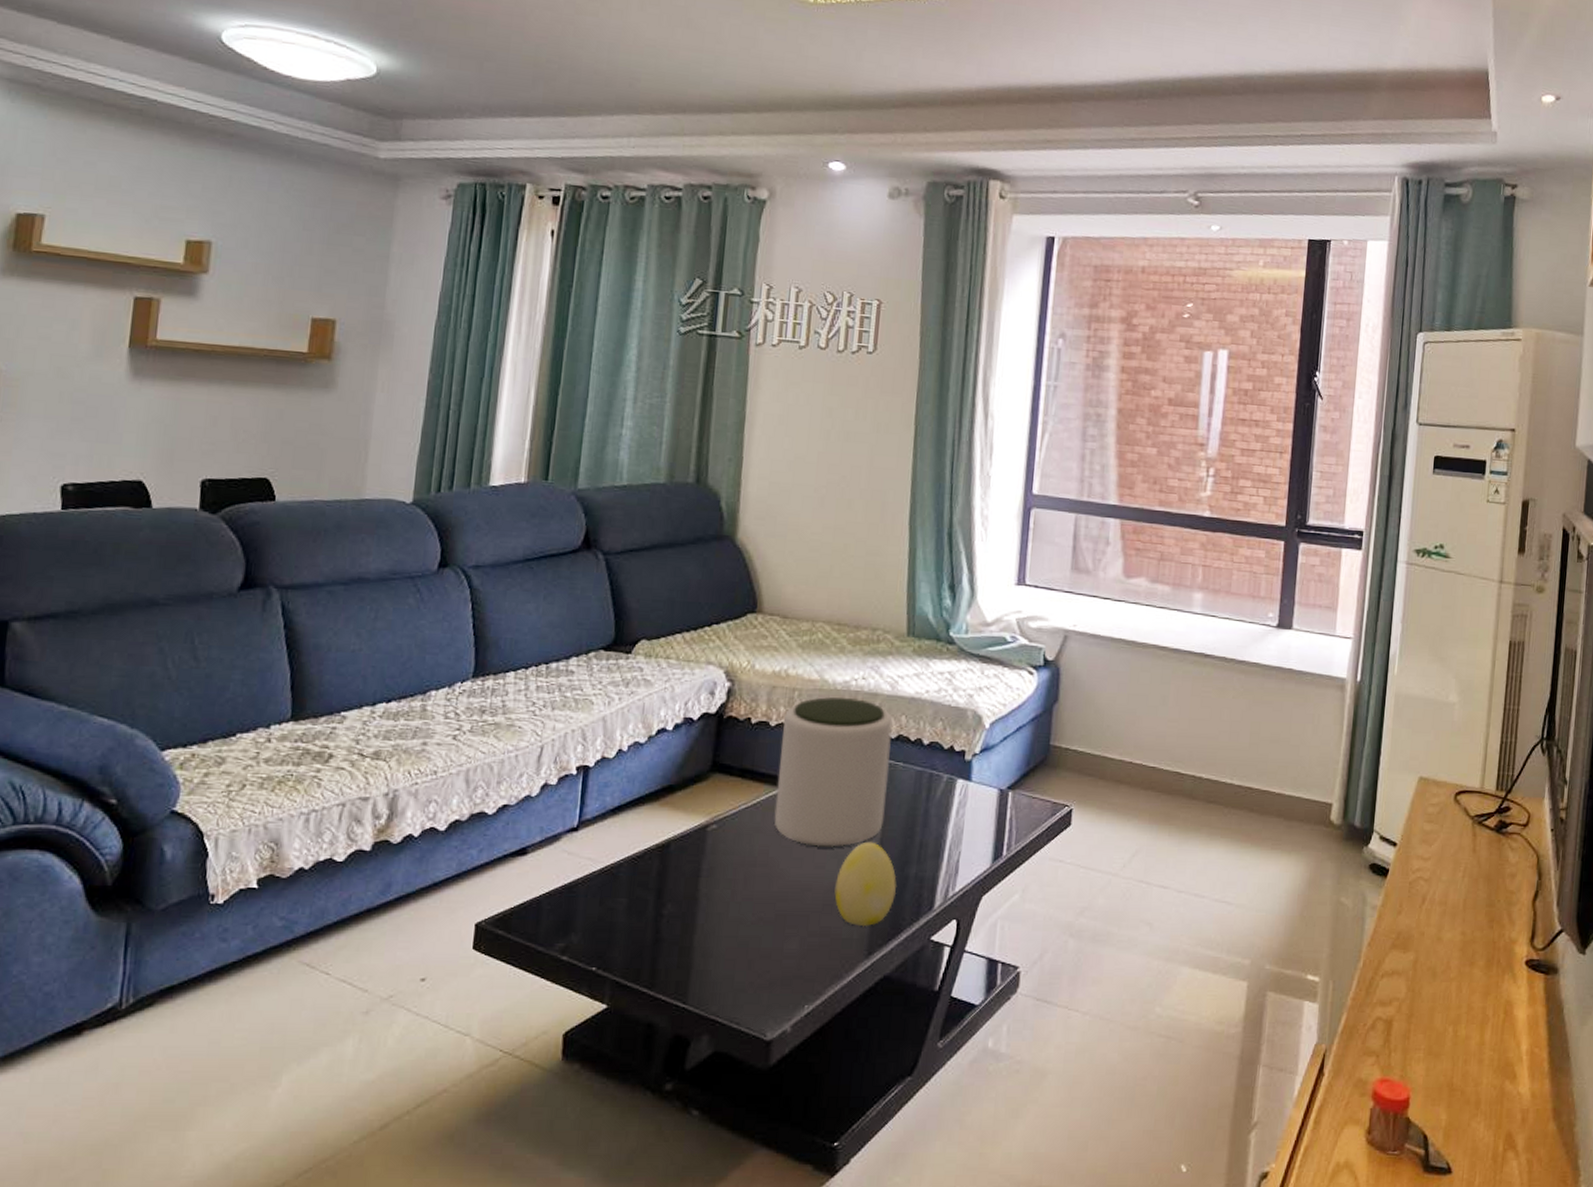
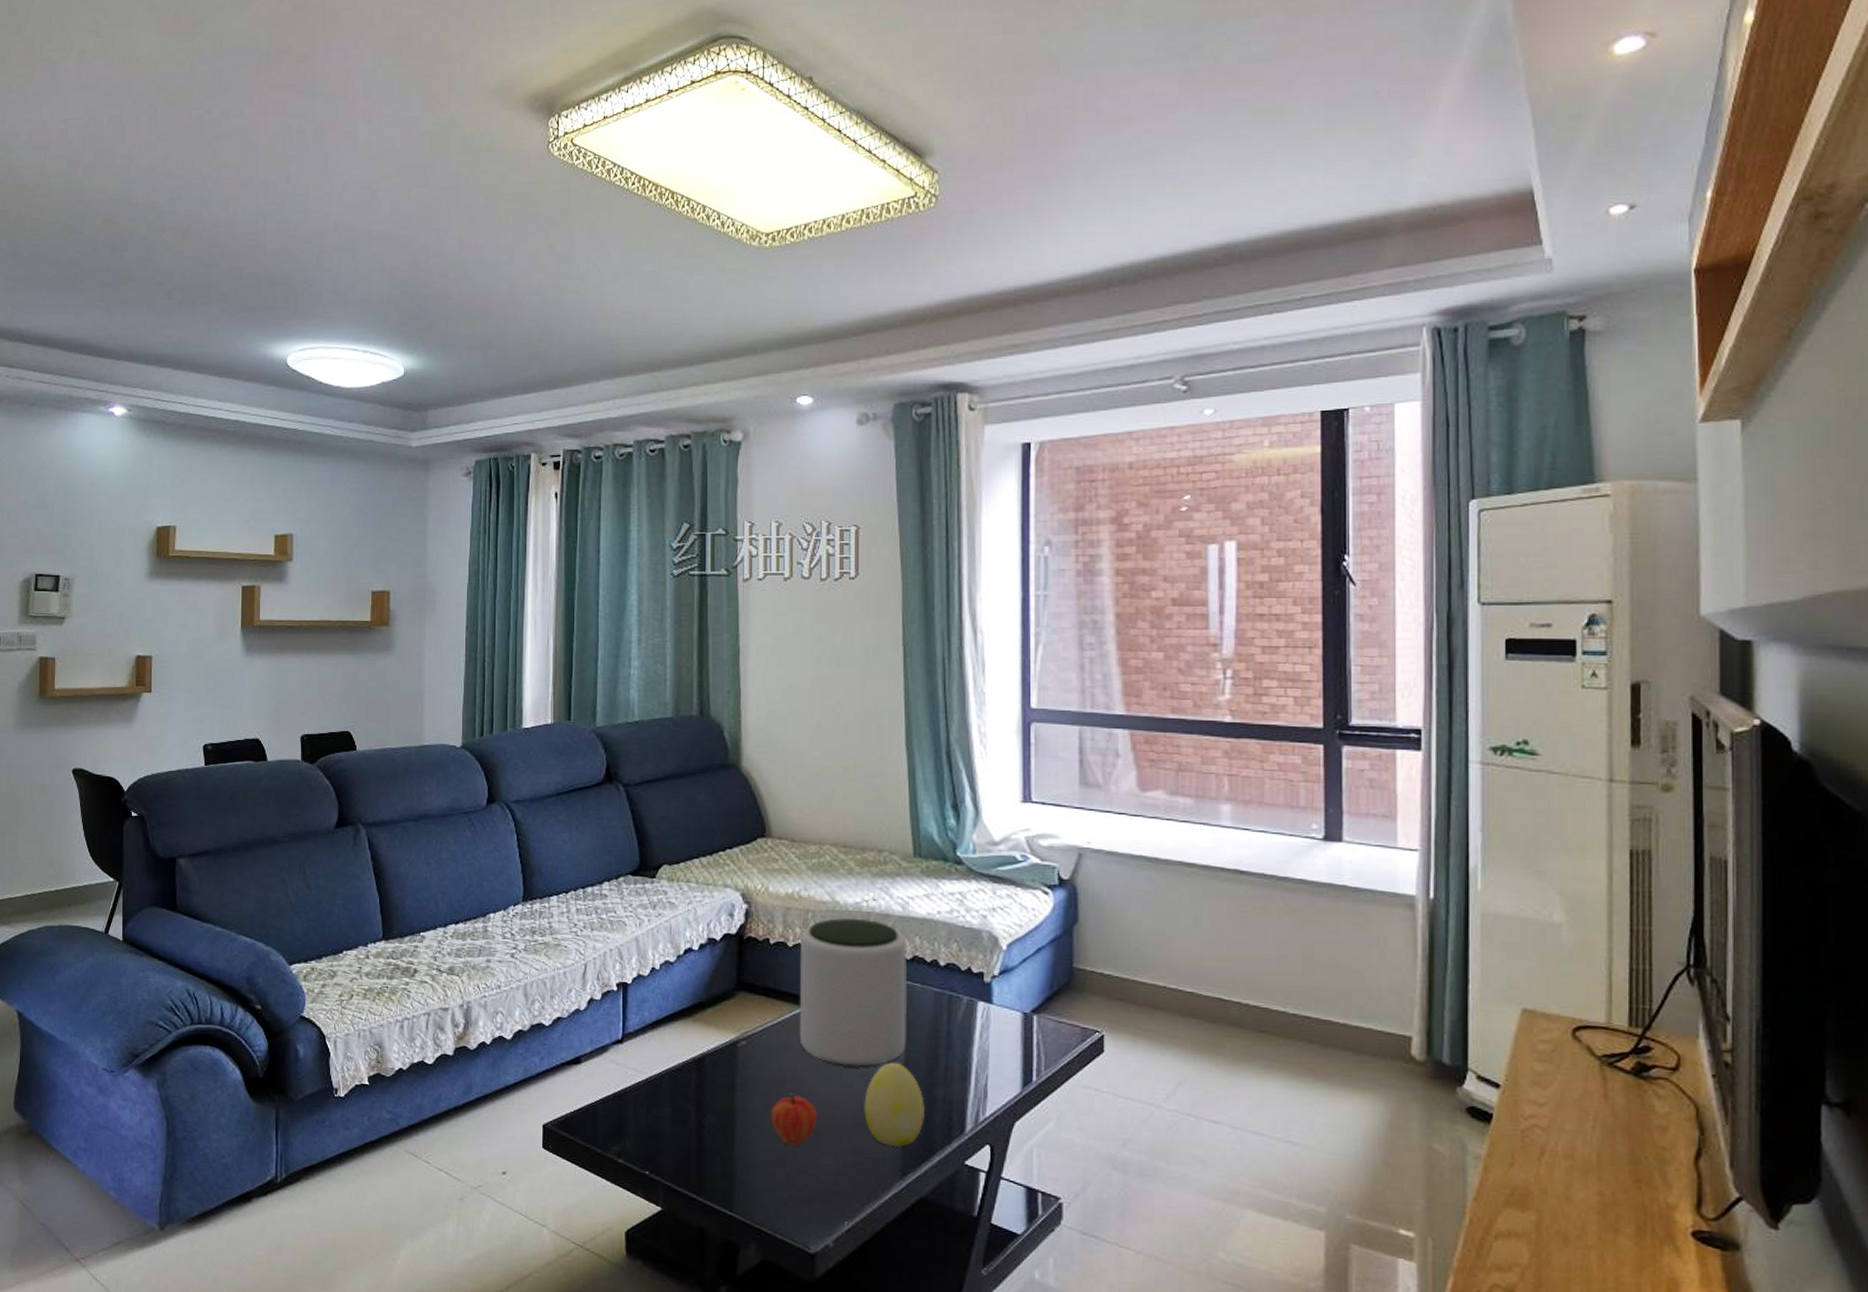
fruit: none [736,878,787,932] -> present [770,1094,818,1147]

